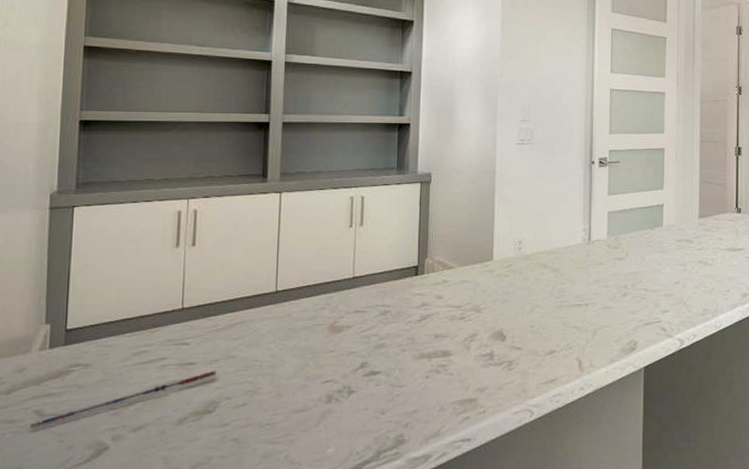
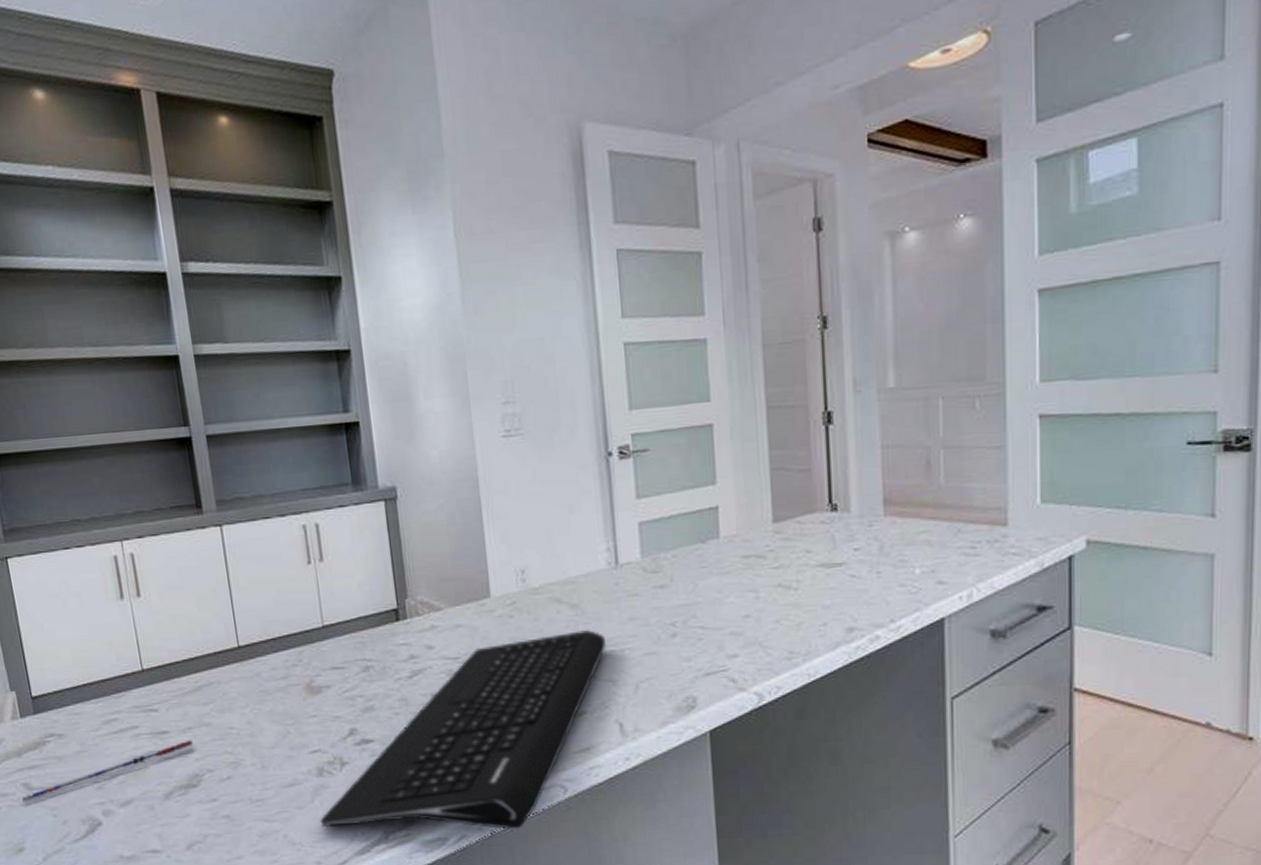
keyboard: none [321,287,576,449] -> present [320,629,607,829]

